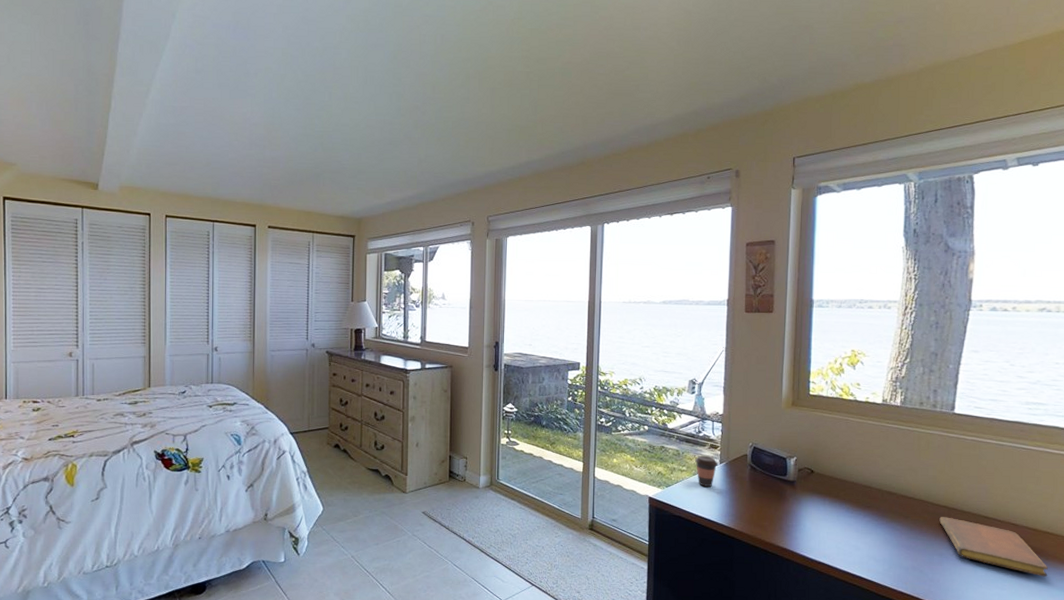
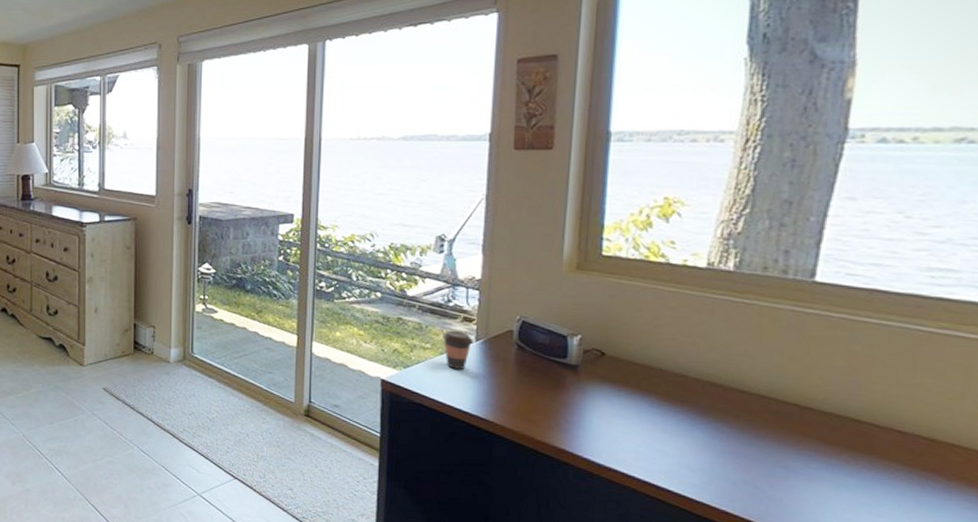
notebook: present [939,517,1048,577] -> none [786,418,950,503]

